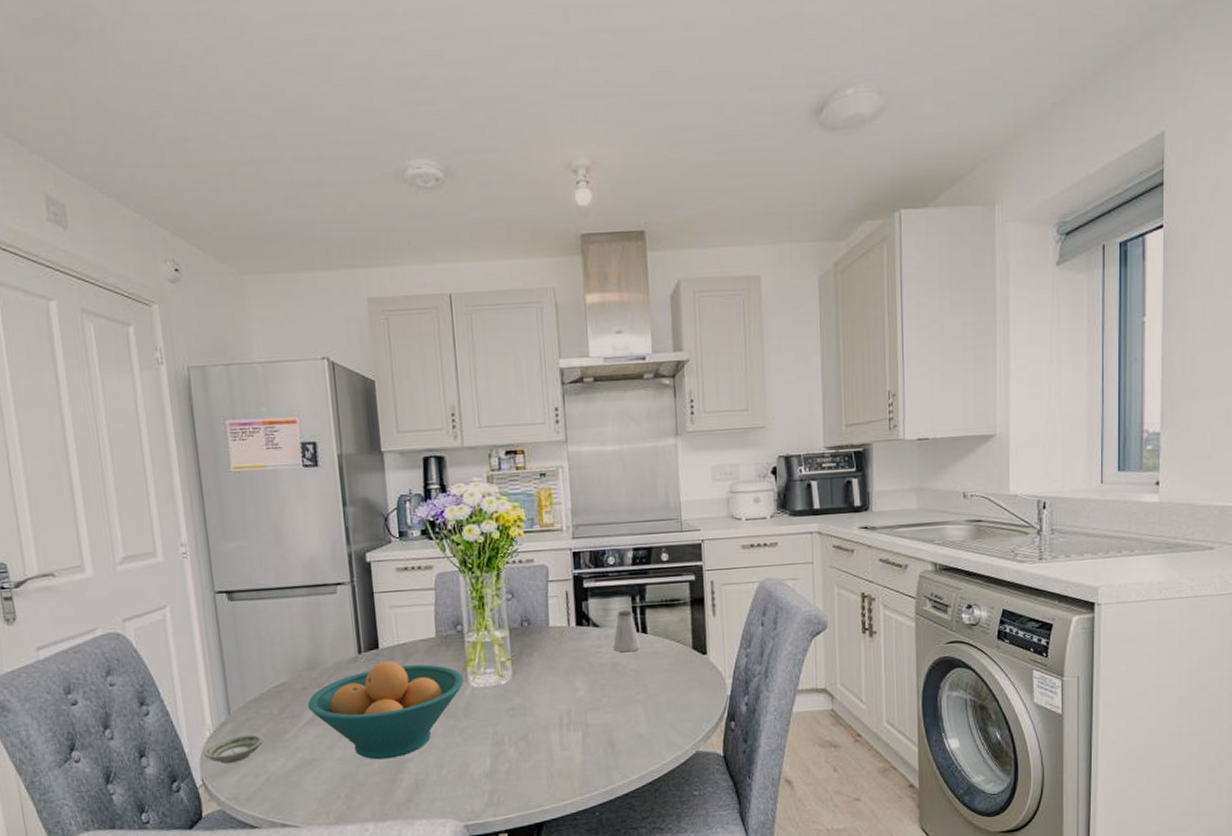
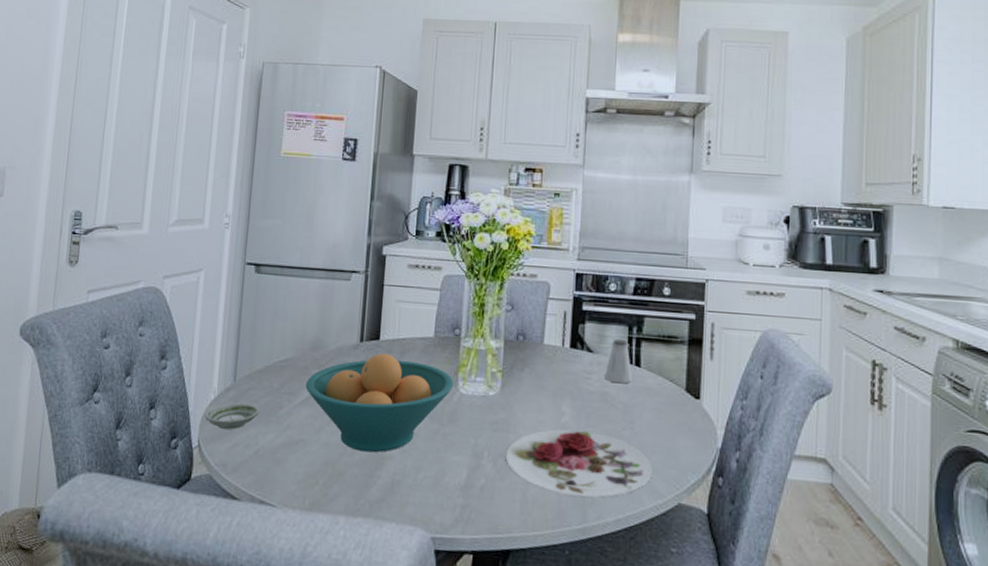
plate: none [526,701,669,764] -> present [505,429,653,498]

